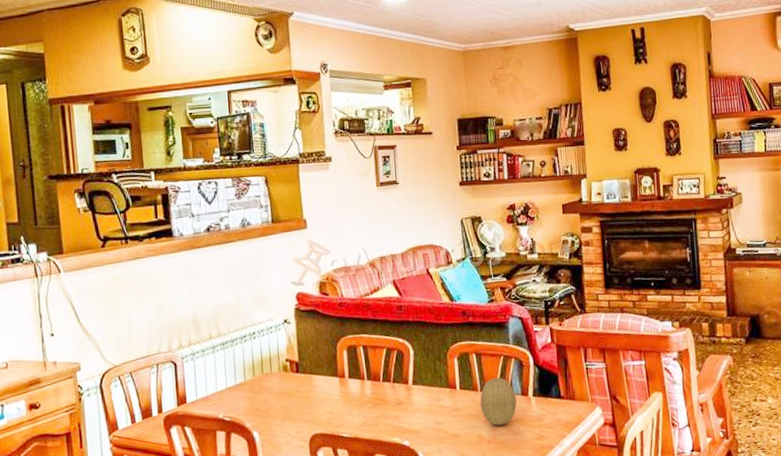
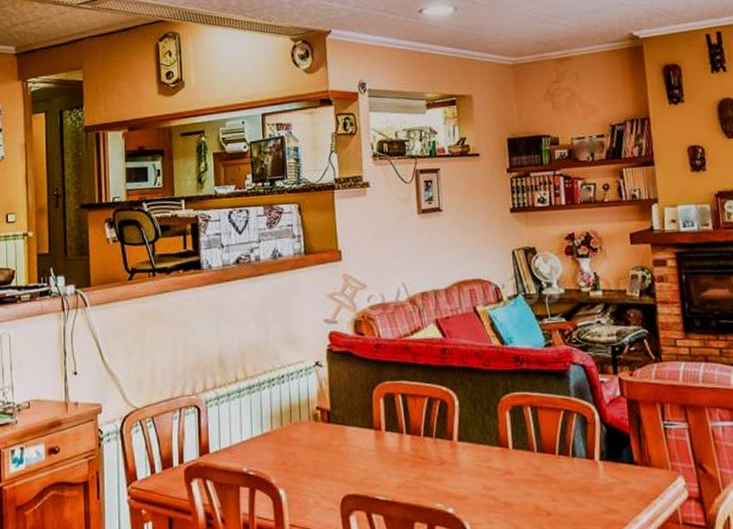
fruit: present [480,377,517,426] -> none [536,435,581,495]

